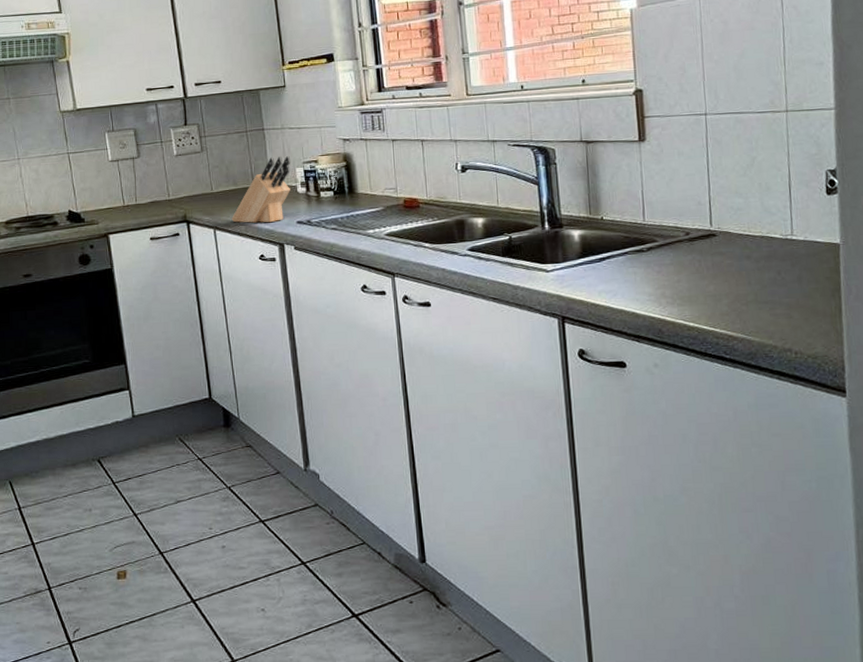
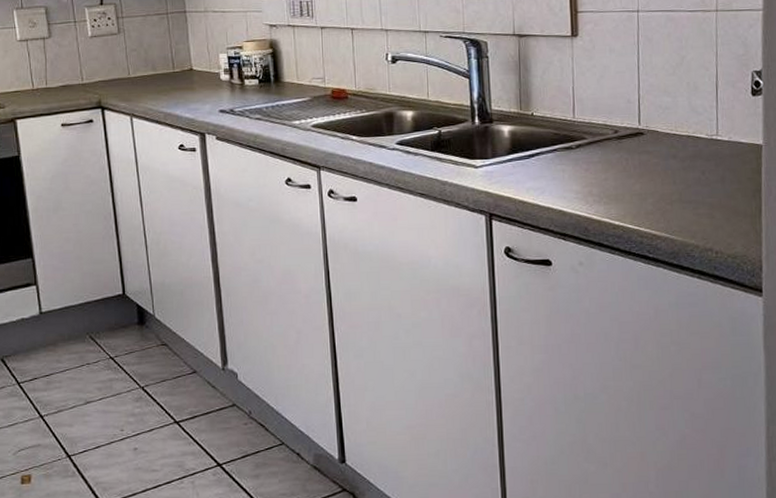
knife block: present [231,156,291,223] -> none [149,41,214,111]

